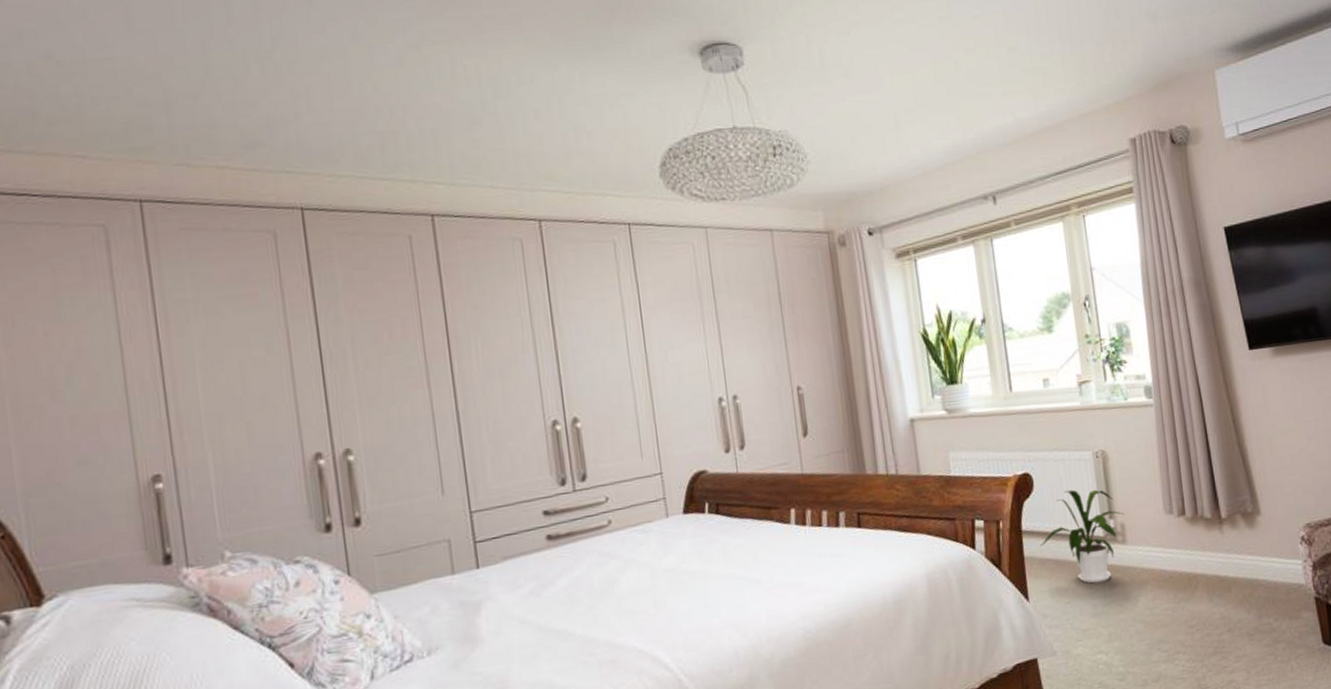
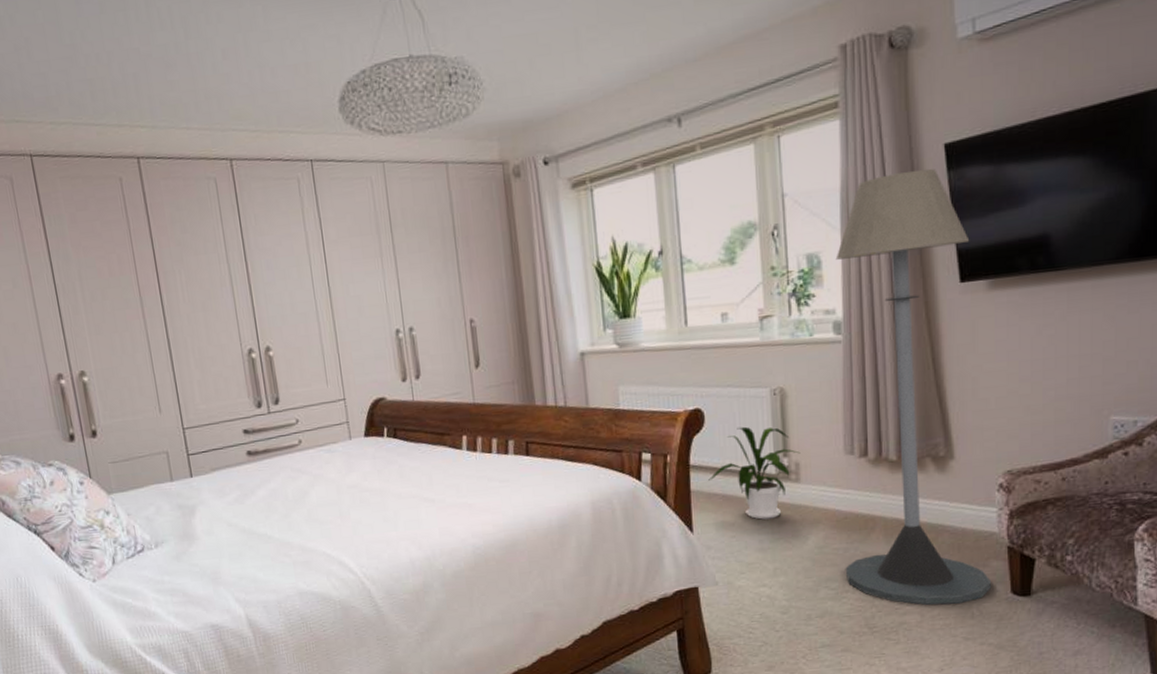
floor lamp: none [1141,248,1305,662] -> present [835,168,991,605]

